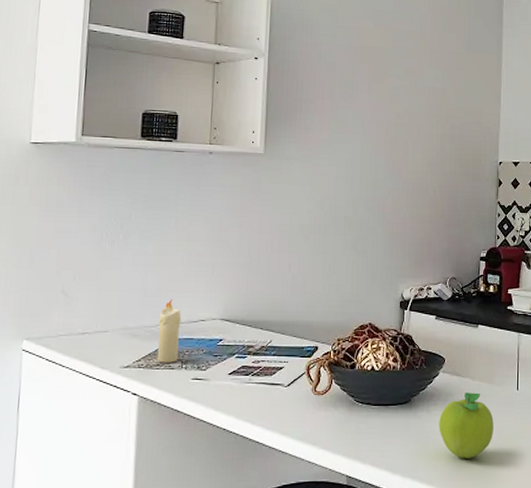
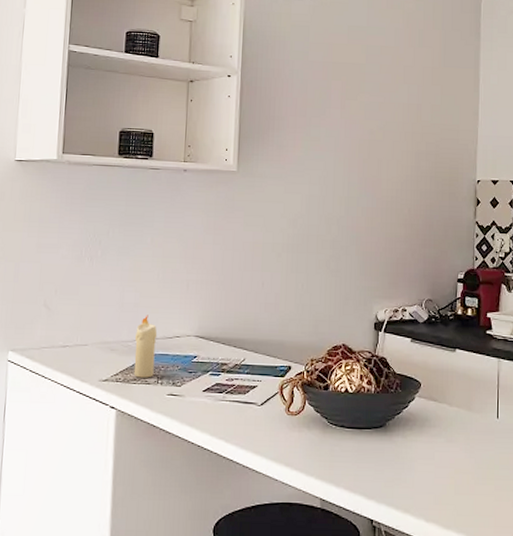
fruit: present [439,392,494,458] -> none [415,419,472,487]

